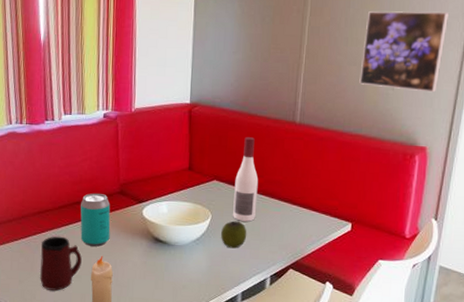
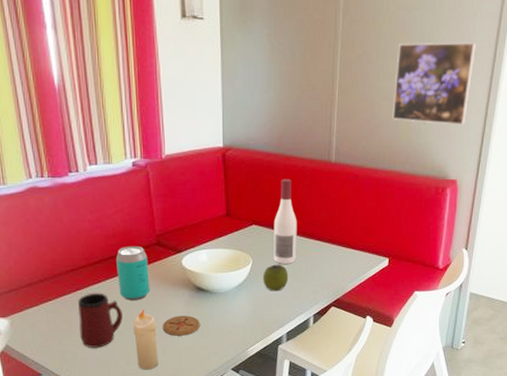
coaster: none [118,265,155,286] -> present [162,315,200,336]

